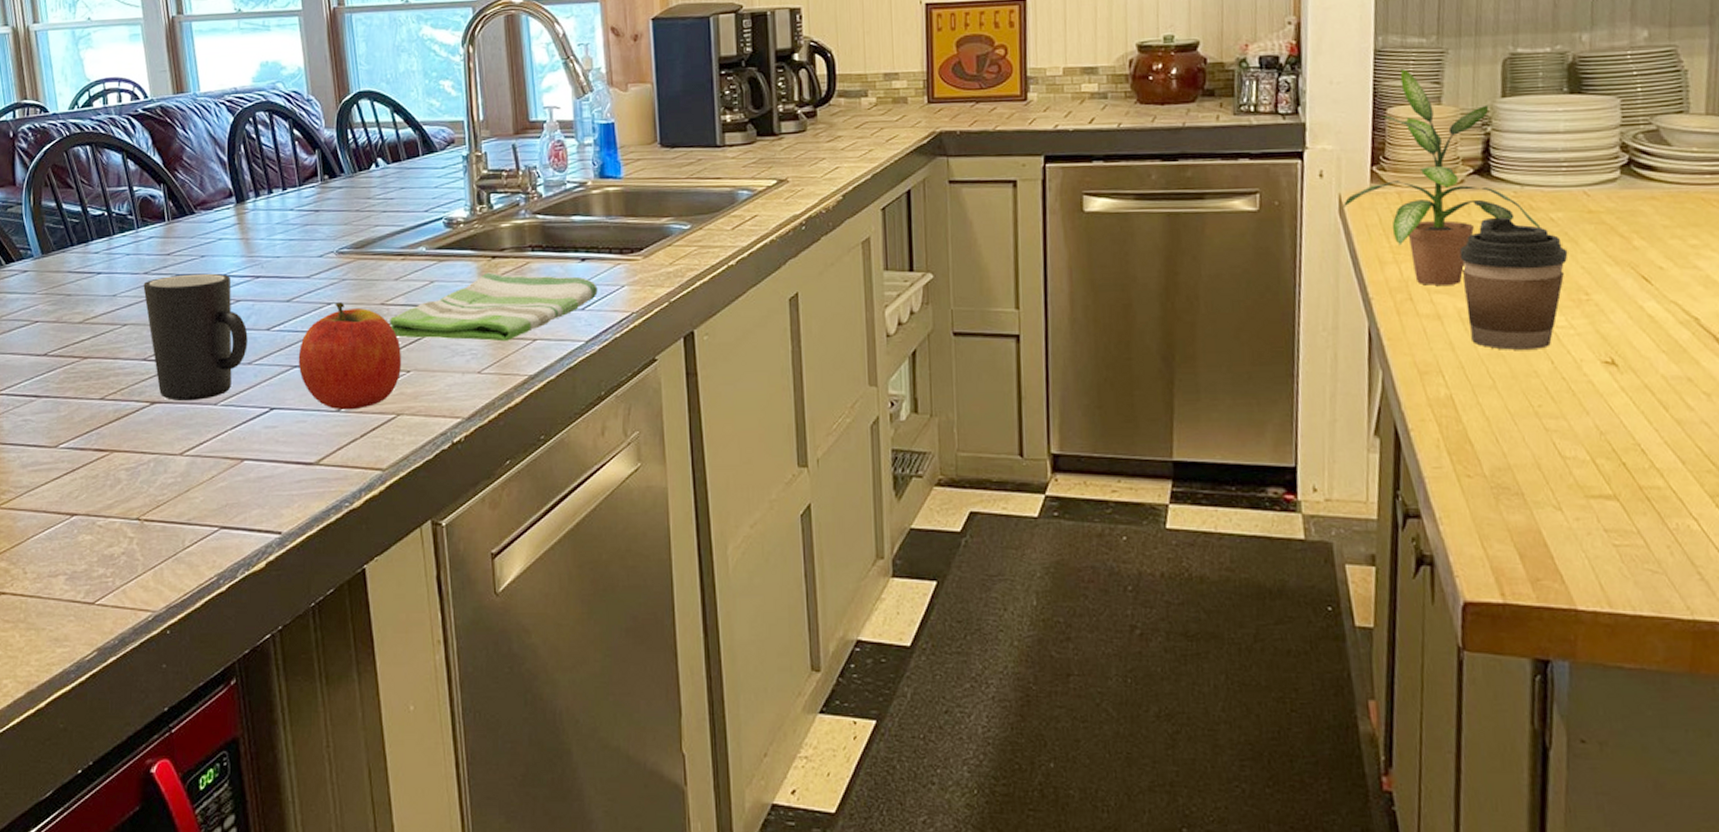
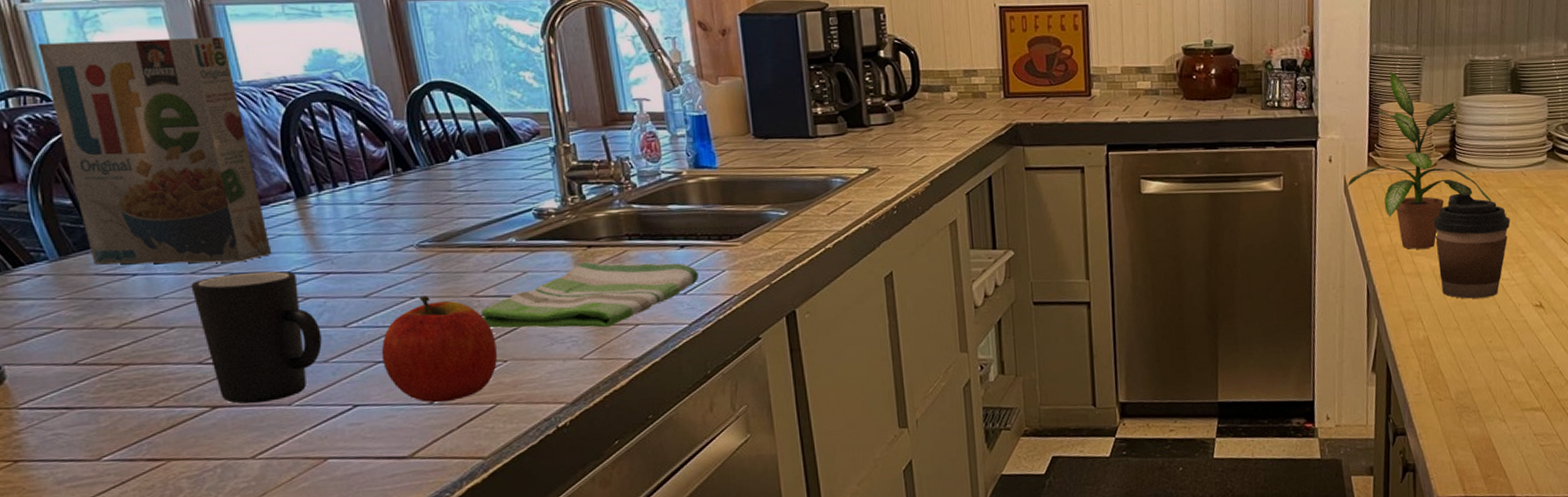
cereal box: none [42,51,212,265] -> present [37,37,272,265]

